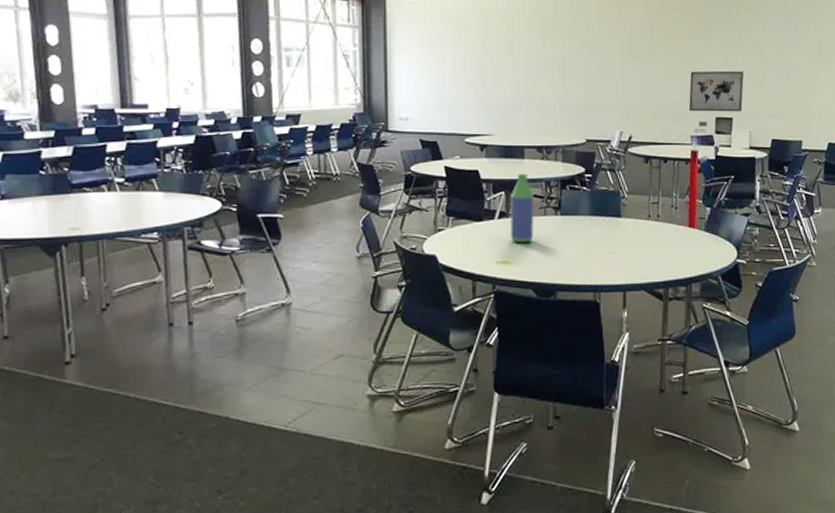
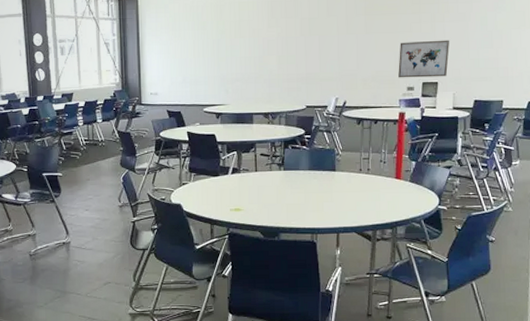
bottle: present [510,173,534,243] -> none [241,136,261,194]

